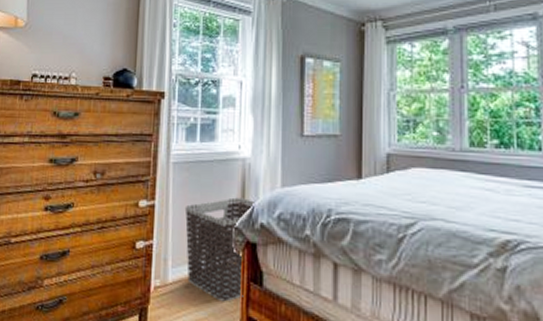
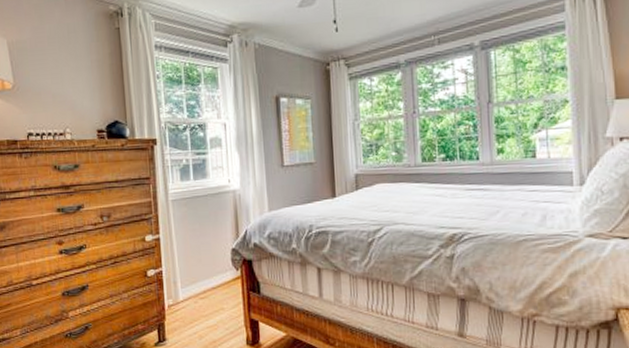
clothes hamper: present [184,197,254,302] -> none [186,224,247,310]

